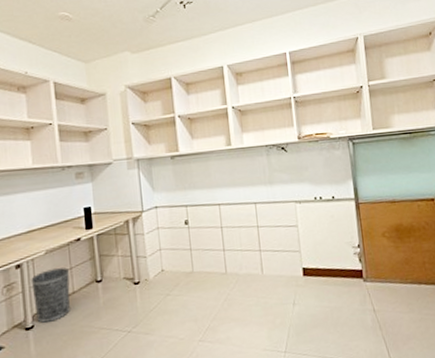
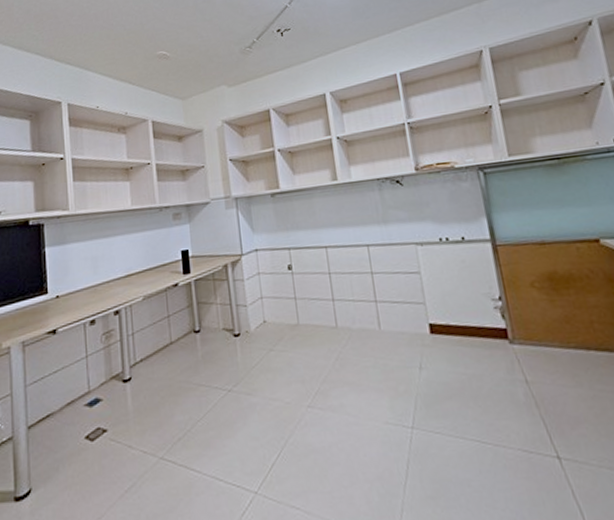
wastebasket: present [31,267,70,323] -> none [129,315,168,375]

